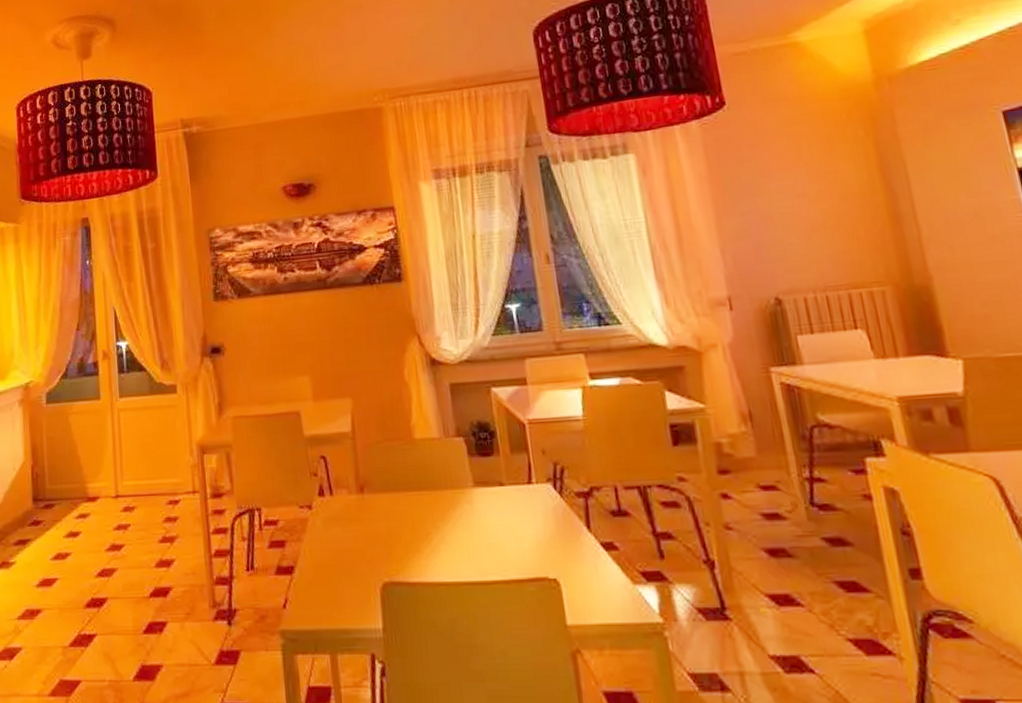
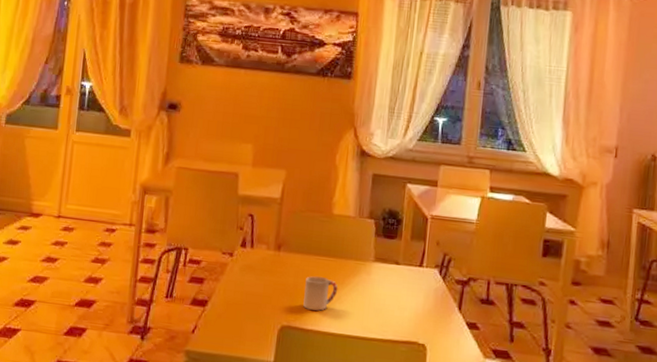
cup: none [399,516,440,558] -> present [303,276,338,311]

